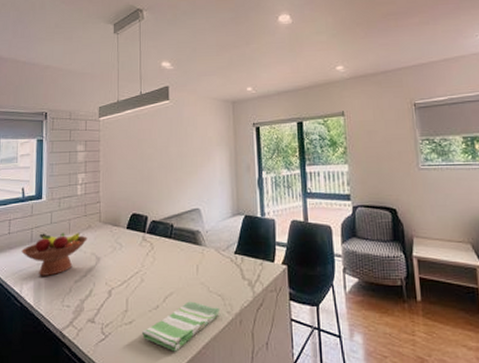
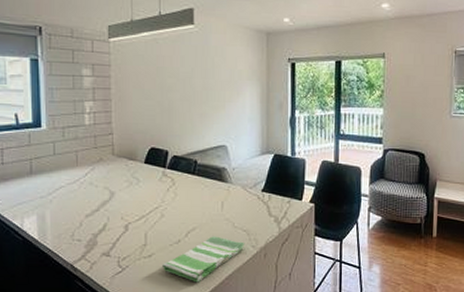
fruit bowl: present [21,232,87,276] -> none [19,165,99,210]

